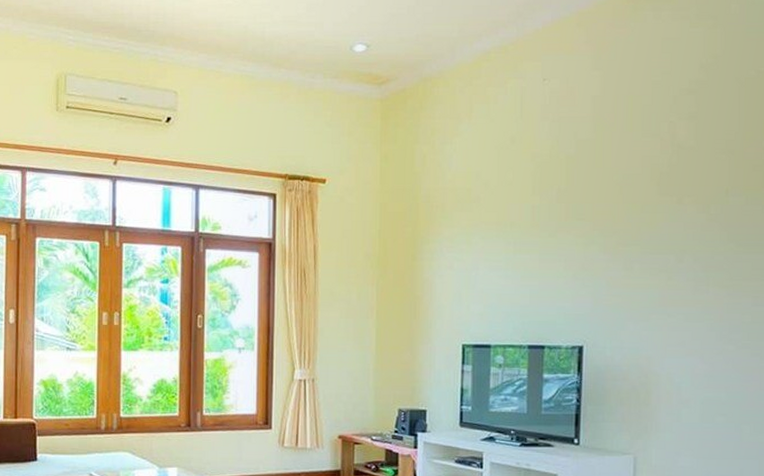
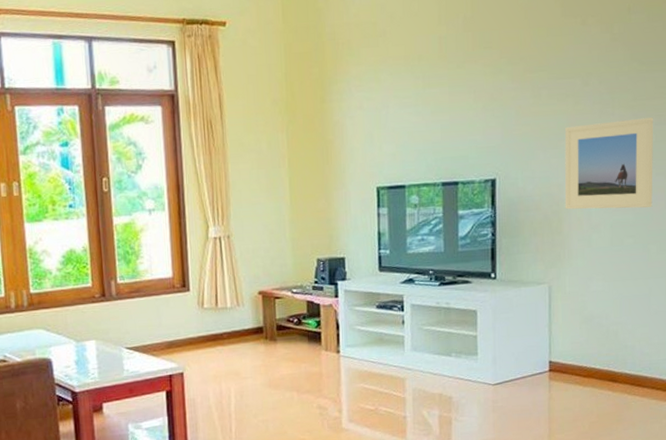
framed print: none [654,298,750,388] -> present [564,117,654,210]

